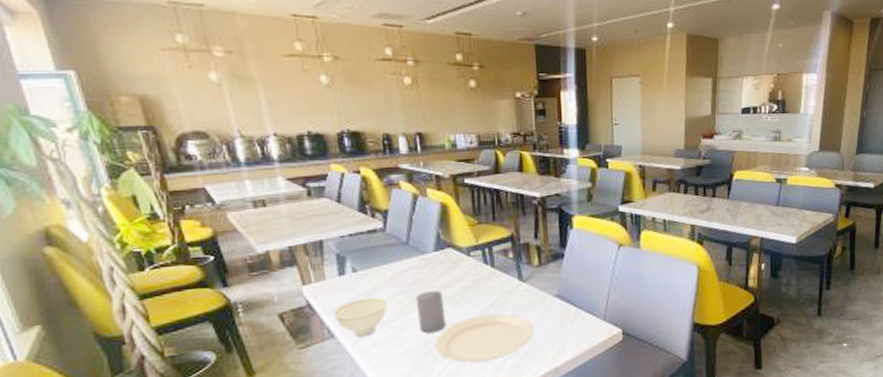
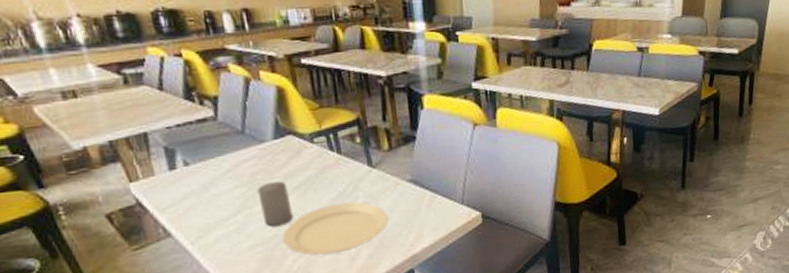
bowl: present [332,297,388,337] -> none [166,191,227,235]

